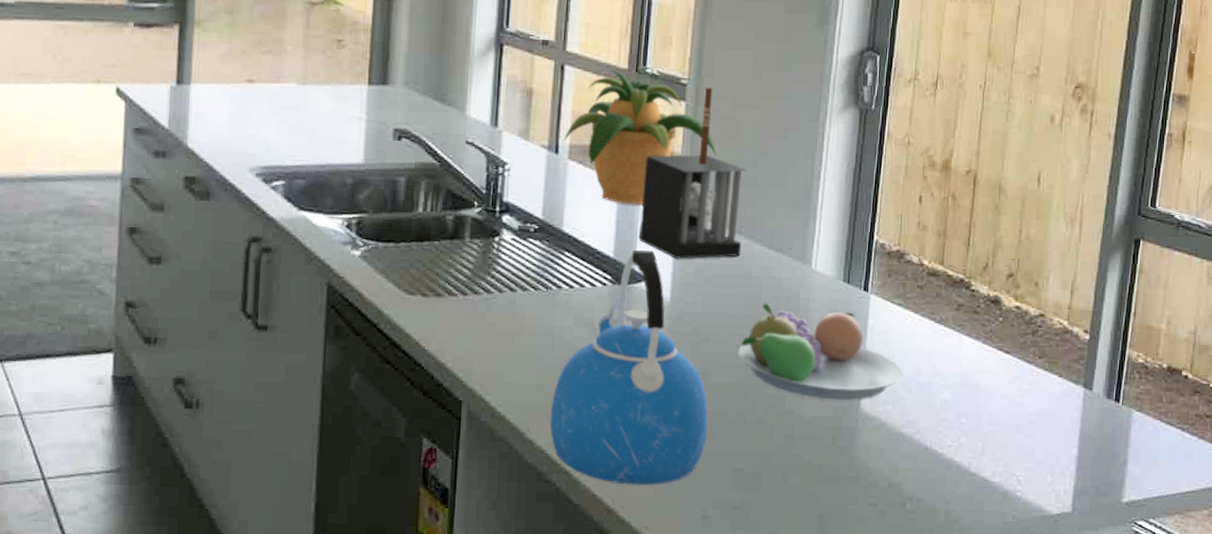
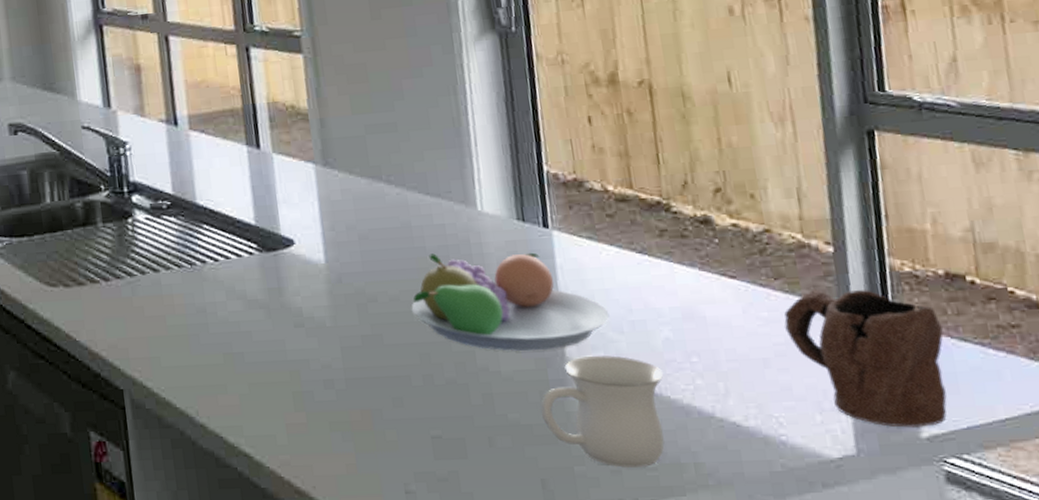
kettle: present [549,249,709,486] -> none [217,212,395,464]
potted plant: present [564,69,718,205] -> none [181,32,349,168]
knife block: present [638,87,749,259] -> none [271,35,394,218]
mug: none [830,409,936,510] -> present [540,355,665,468]
mug: none [1038,369,1156,494] -> present [784,289,947,429]

